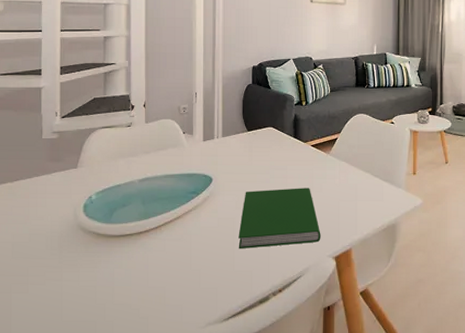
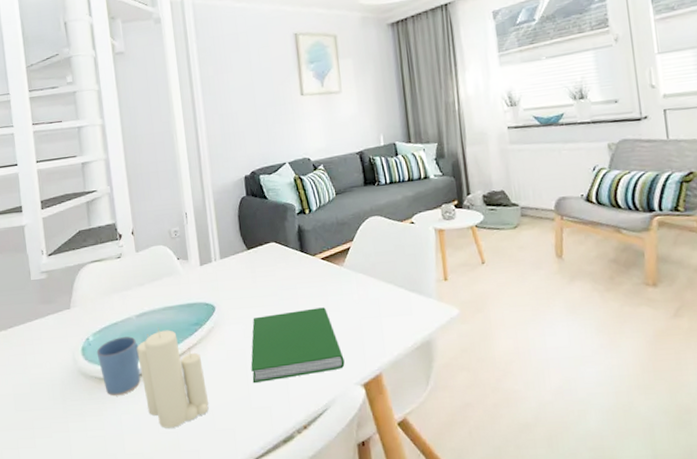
mug: none [97,198,138,251] -> present [96,336,140,396]
candle: none [136,192,196,283] -> present [137,327,209,428]

